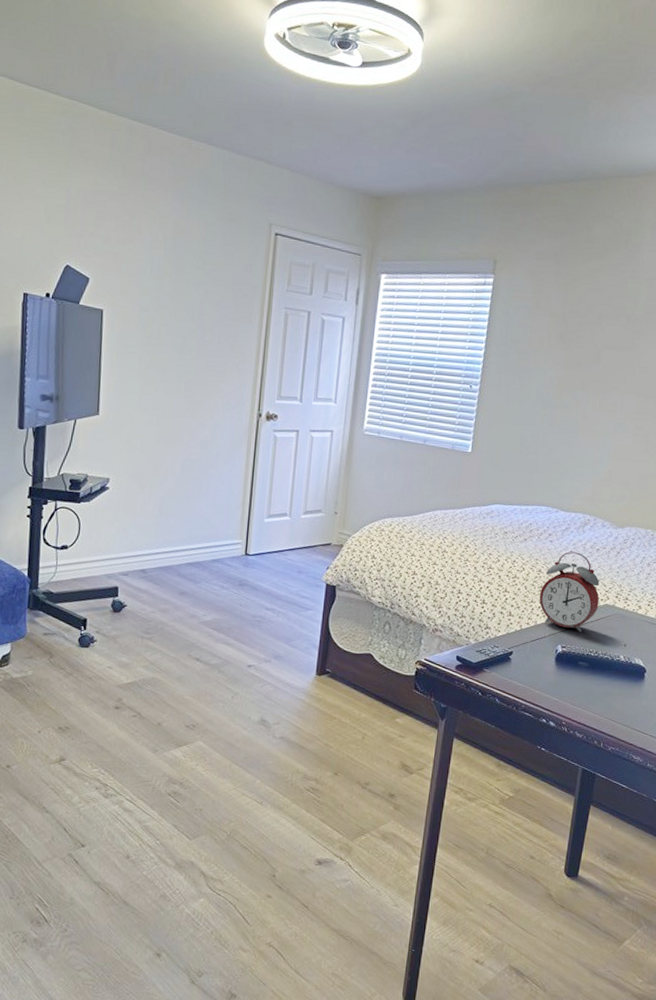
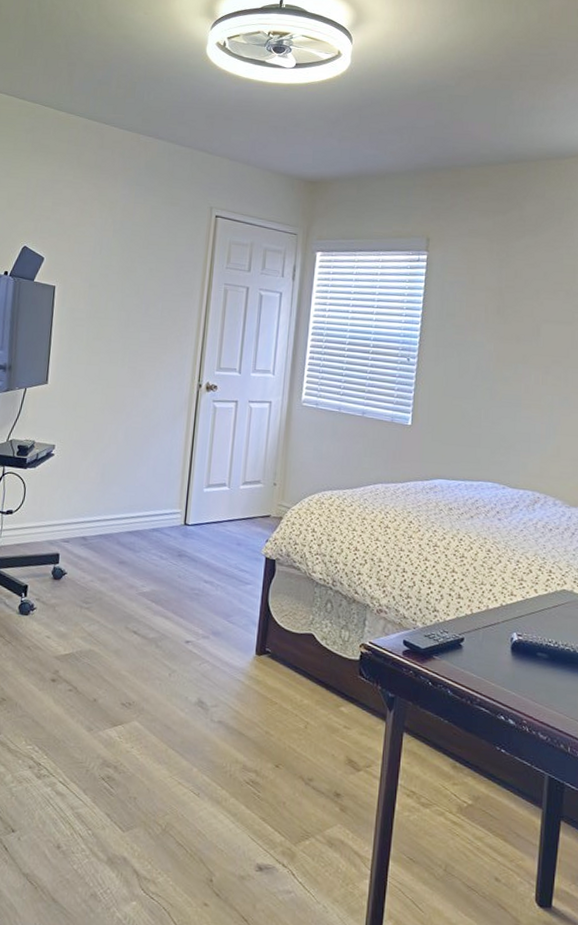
alarm clock: present [539,551,600,632] -> none [489,531,556,619]

